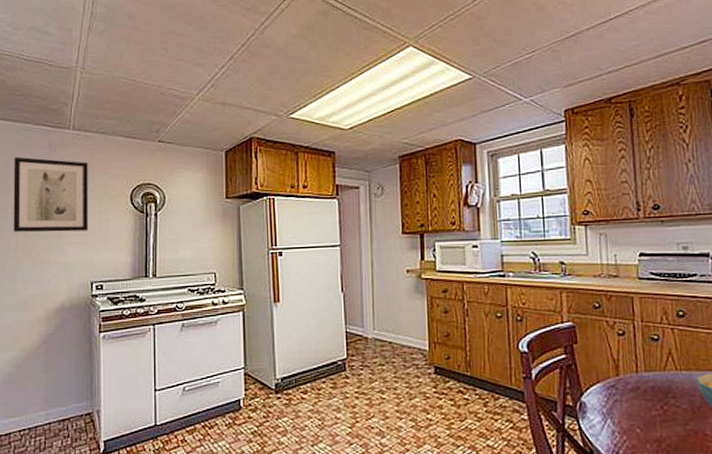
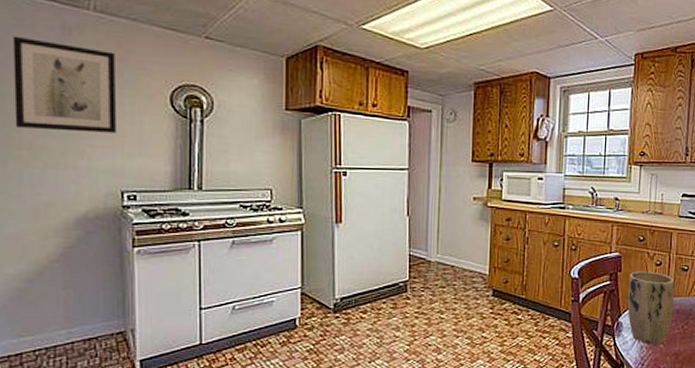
plant pot: none [587,342,648,429] -> present [627,271,675,345]

